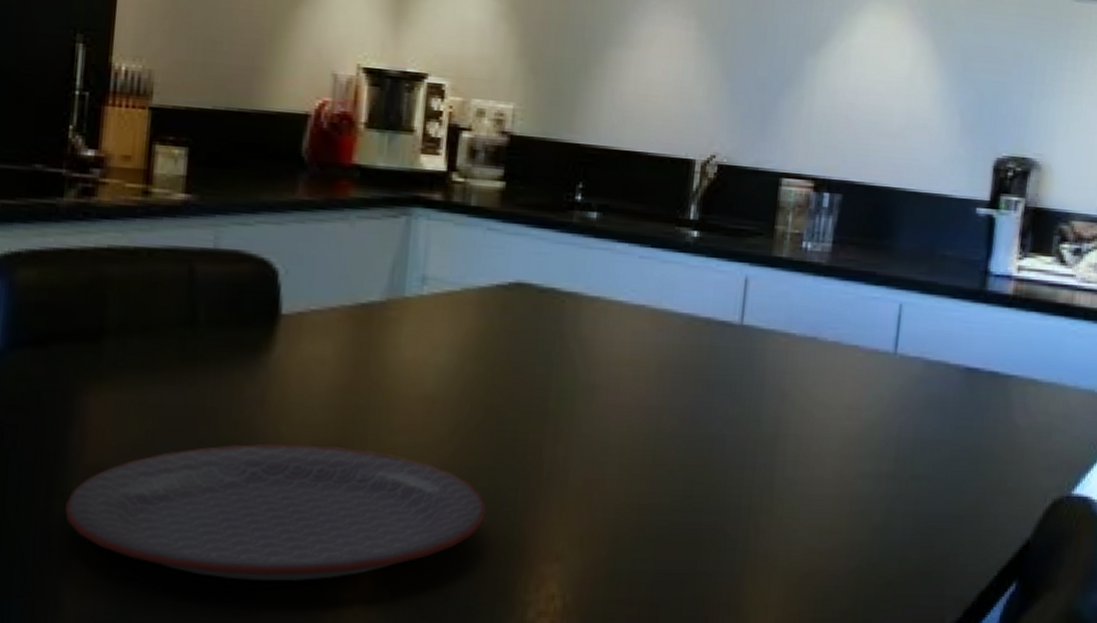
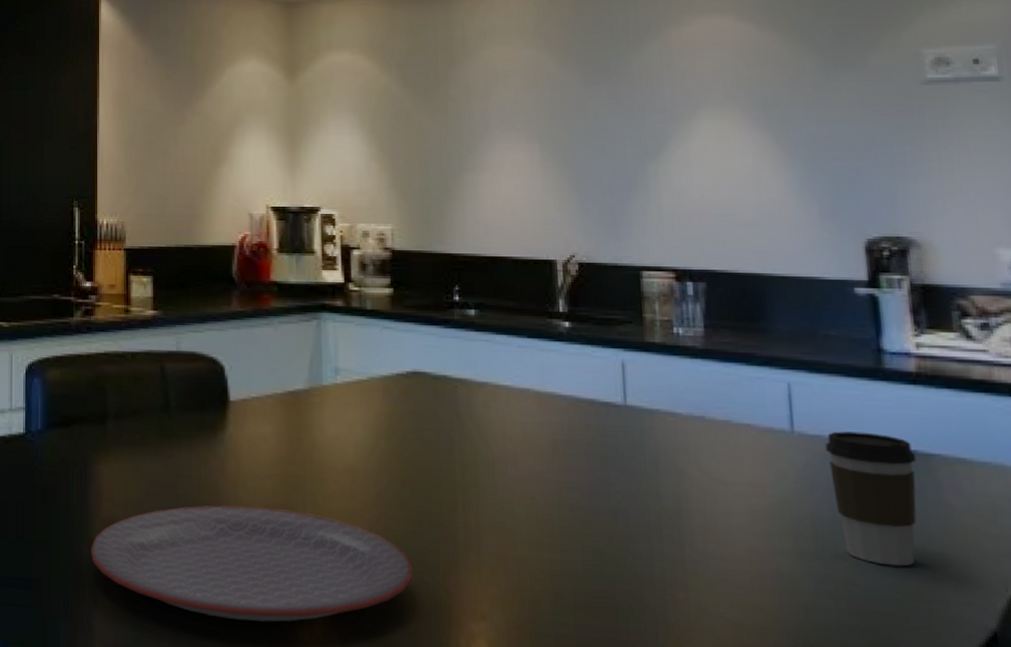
coffee cup: none [920,353,997,484] -> present [825,431,917,567]

